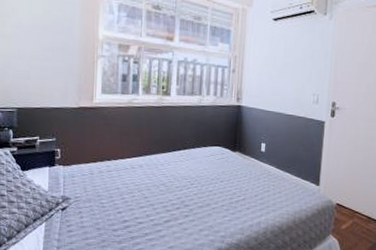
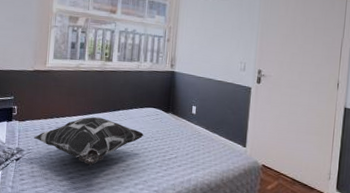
decorative pillow: none [82,158,208,212] -> present [34,117,144,166]

